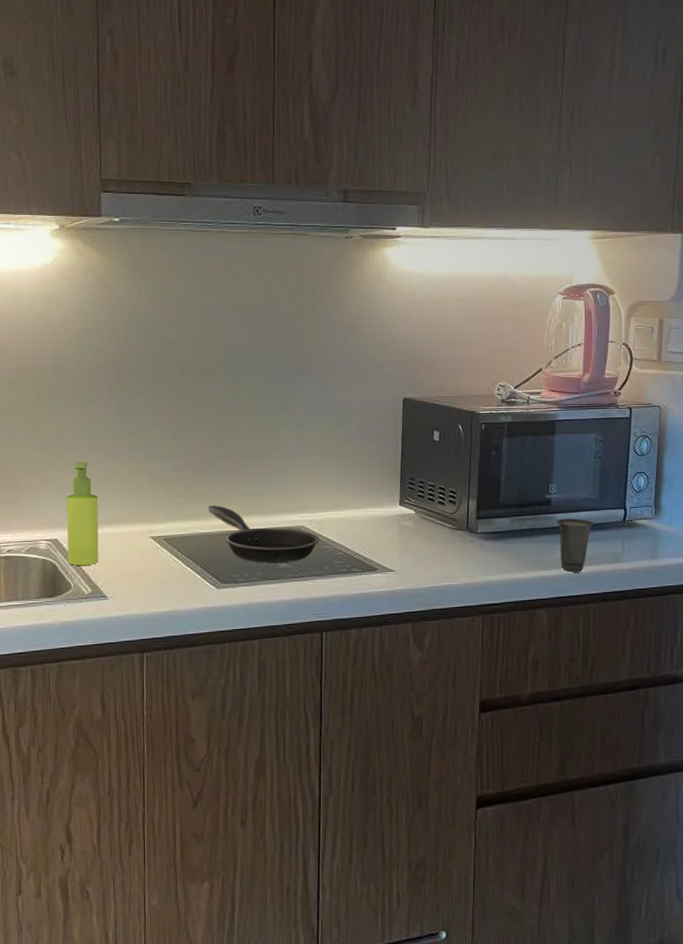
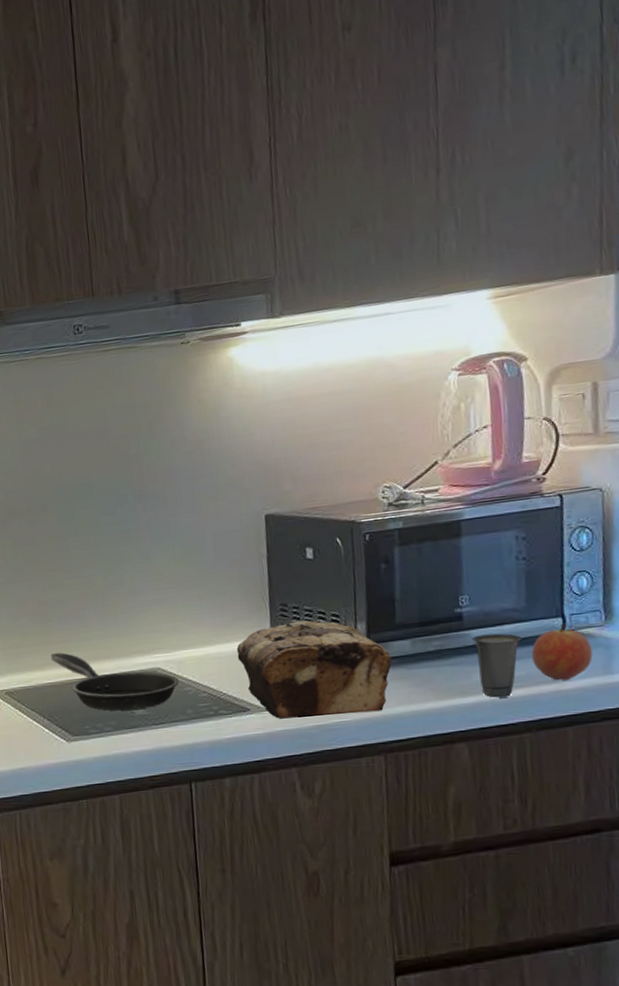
bread loaf: none [370,494,494,579] -> present [236,620,392,719]
fruit: none [600,514,644,561] -> present [532,622,593,681]

